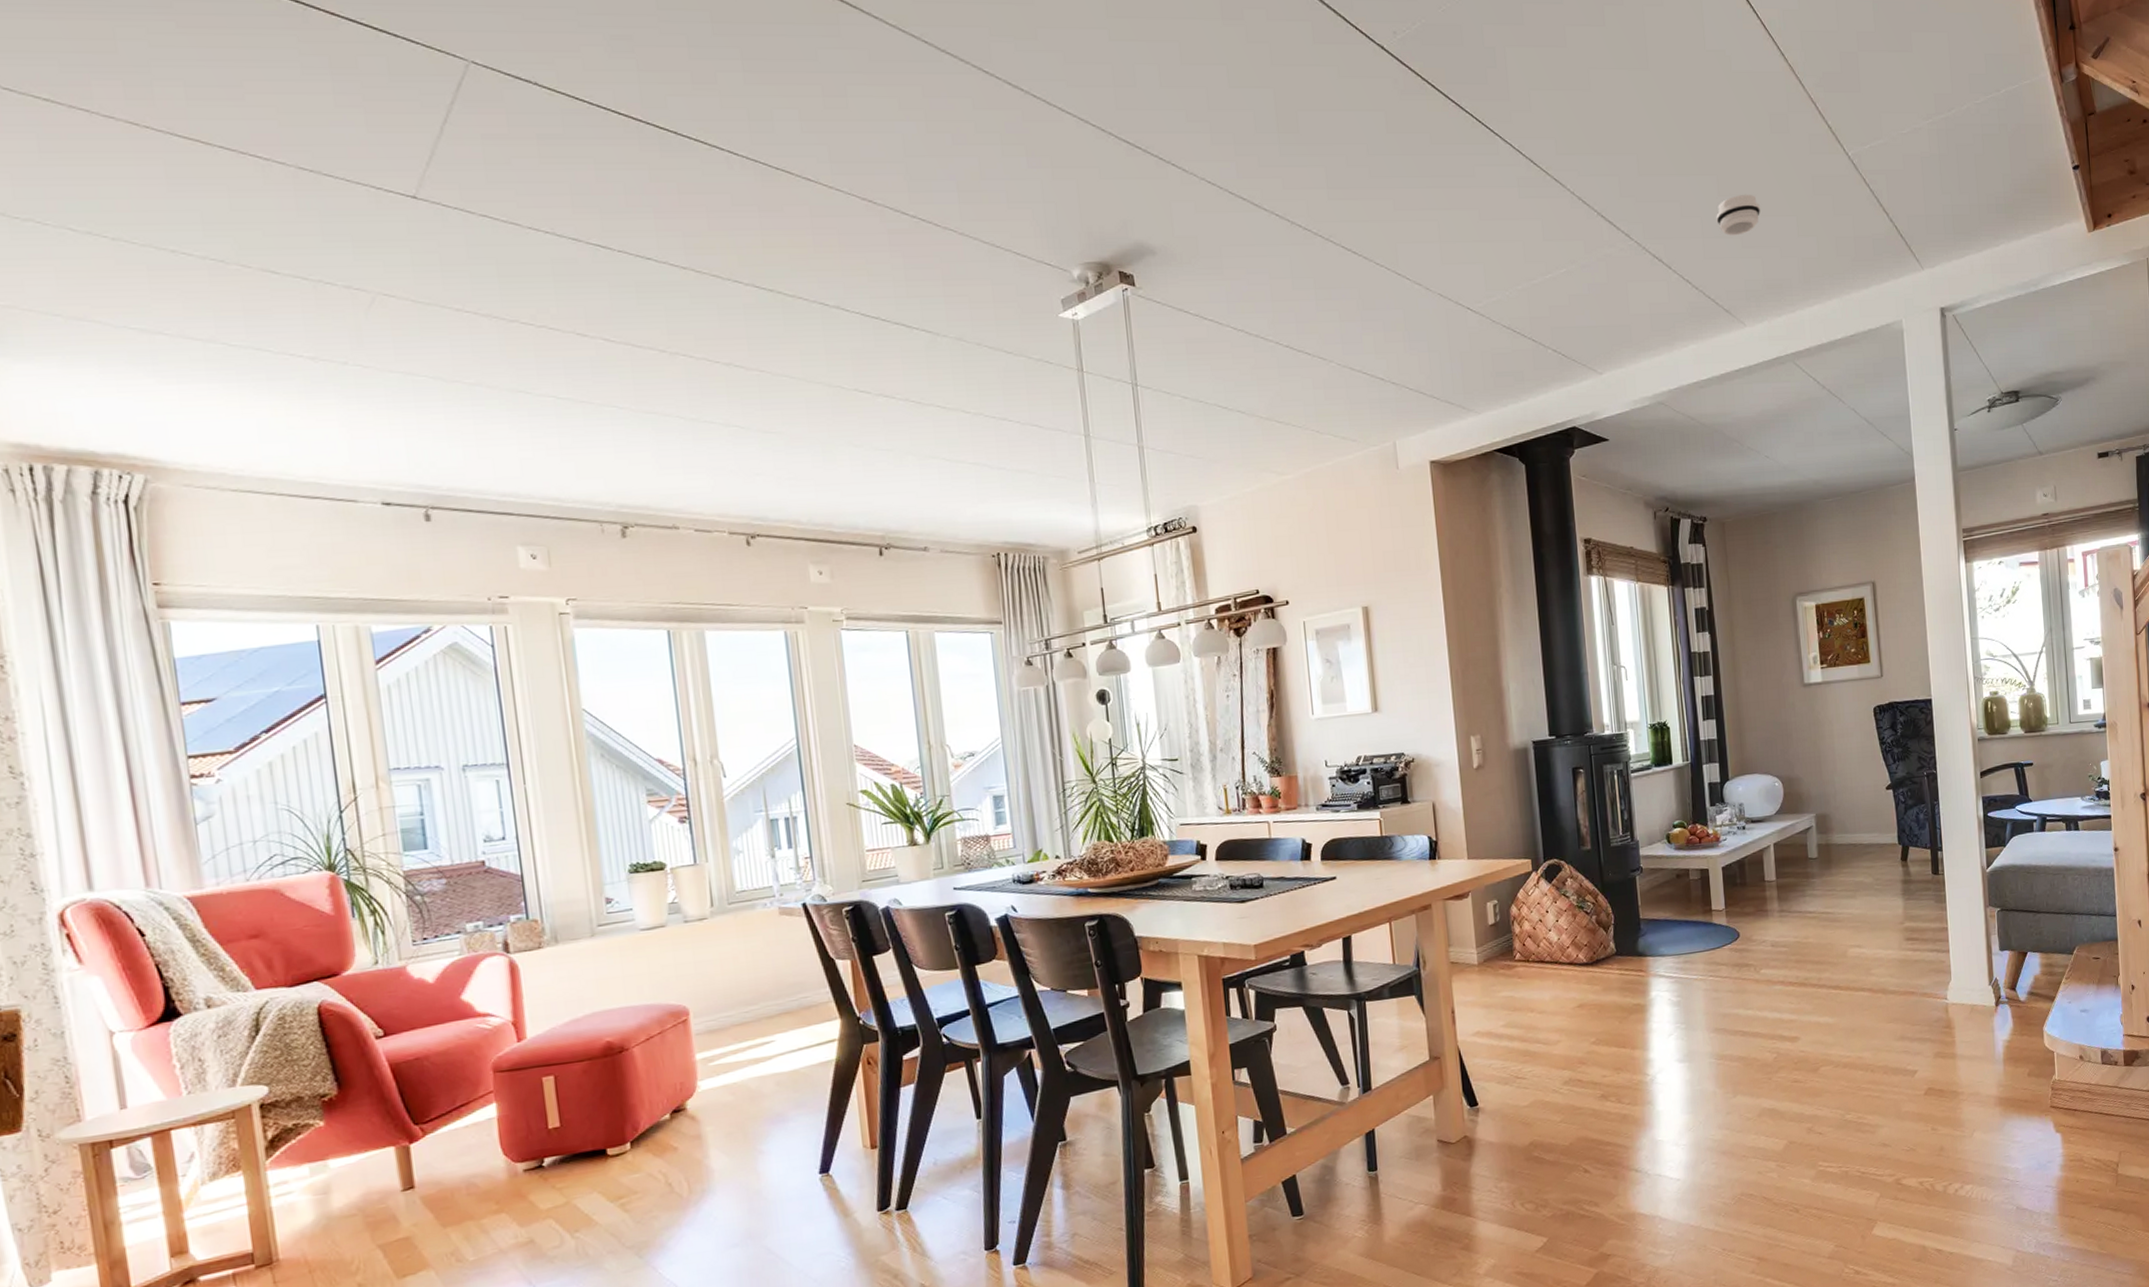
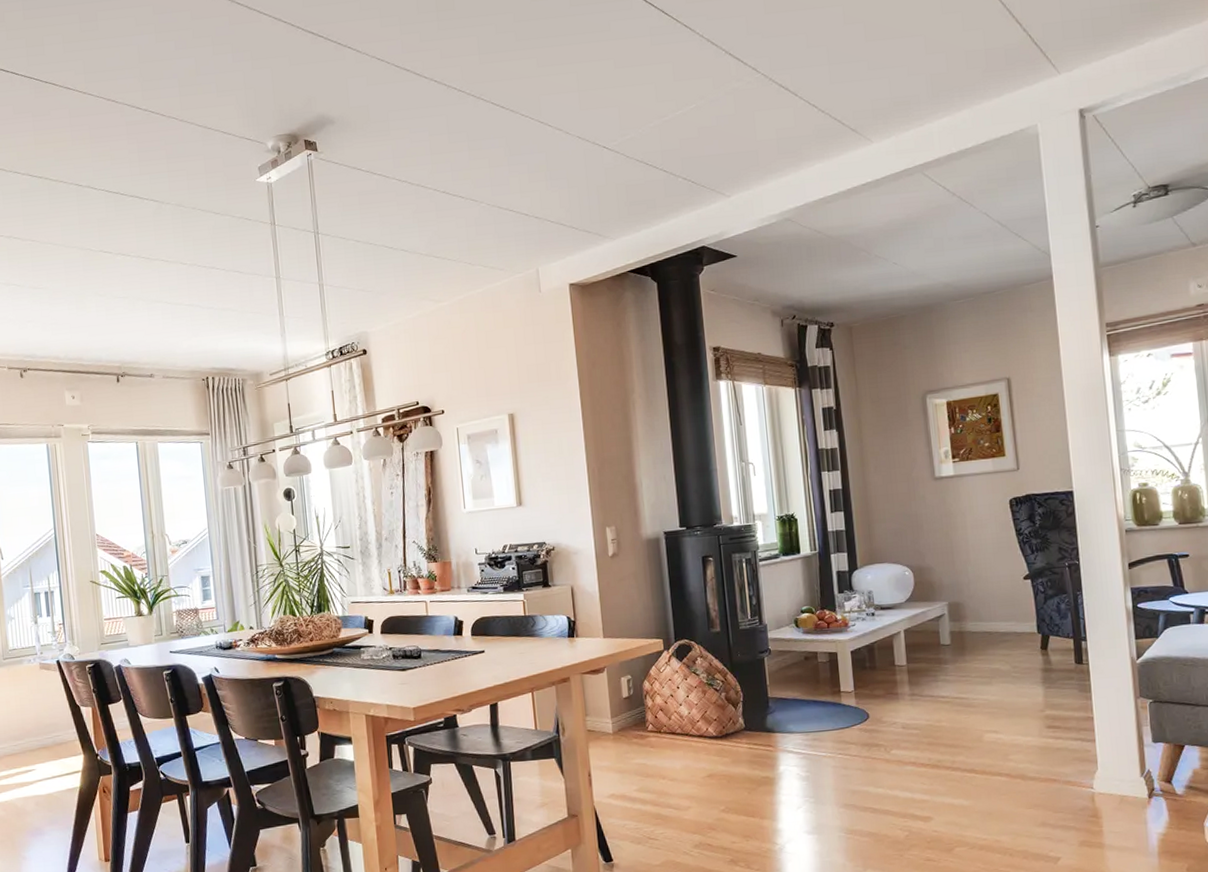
smoke detector: present [1716,194,1761,236] -> none [842,19,888,60]

